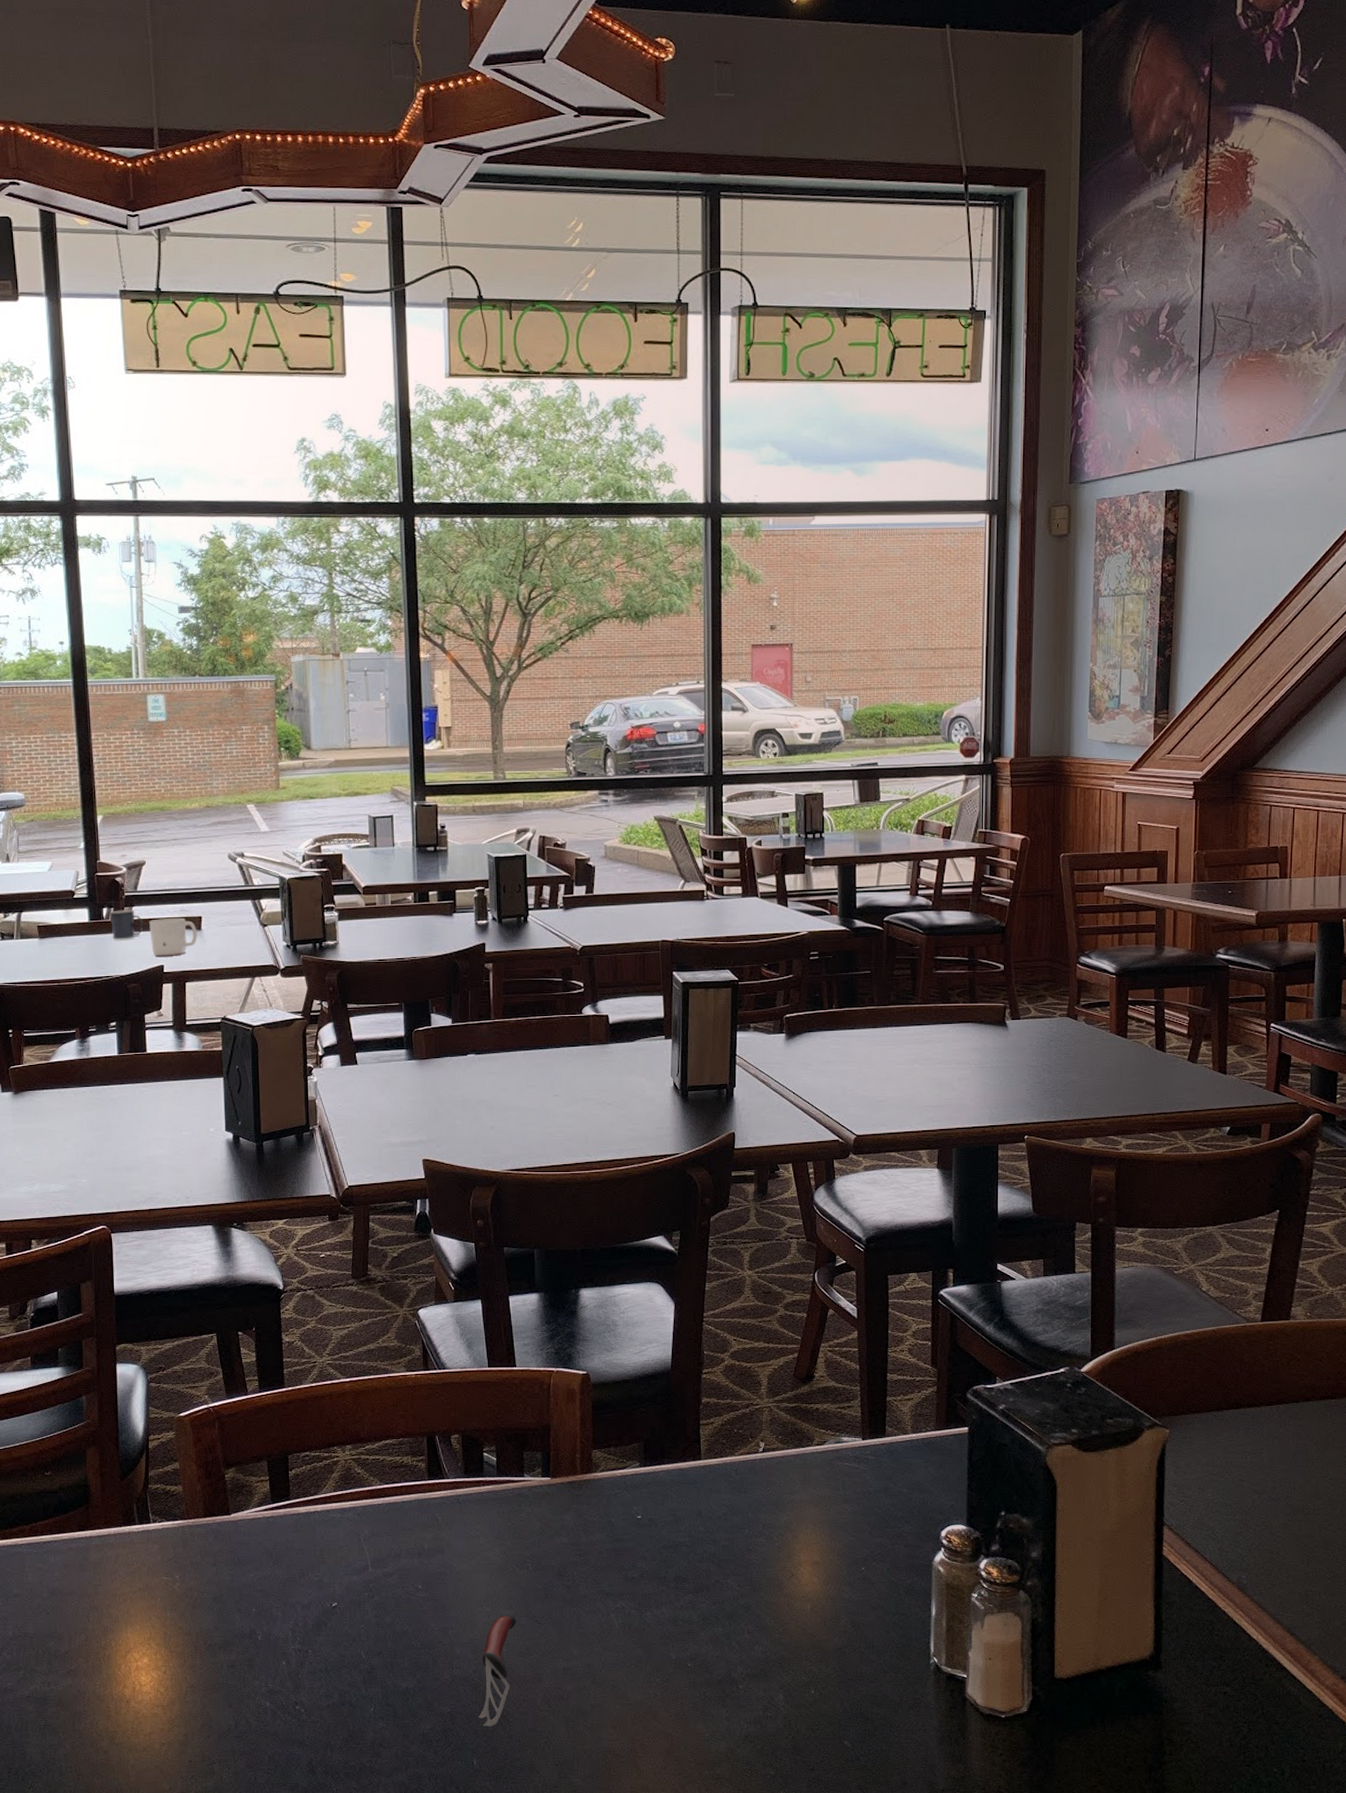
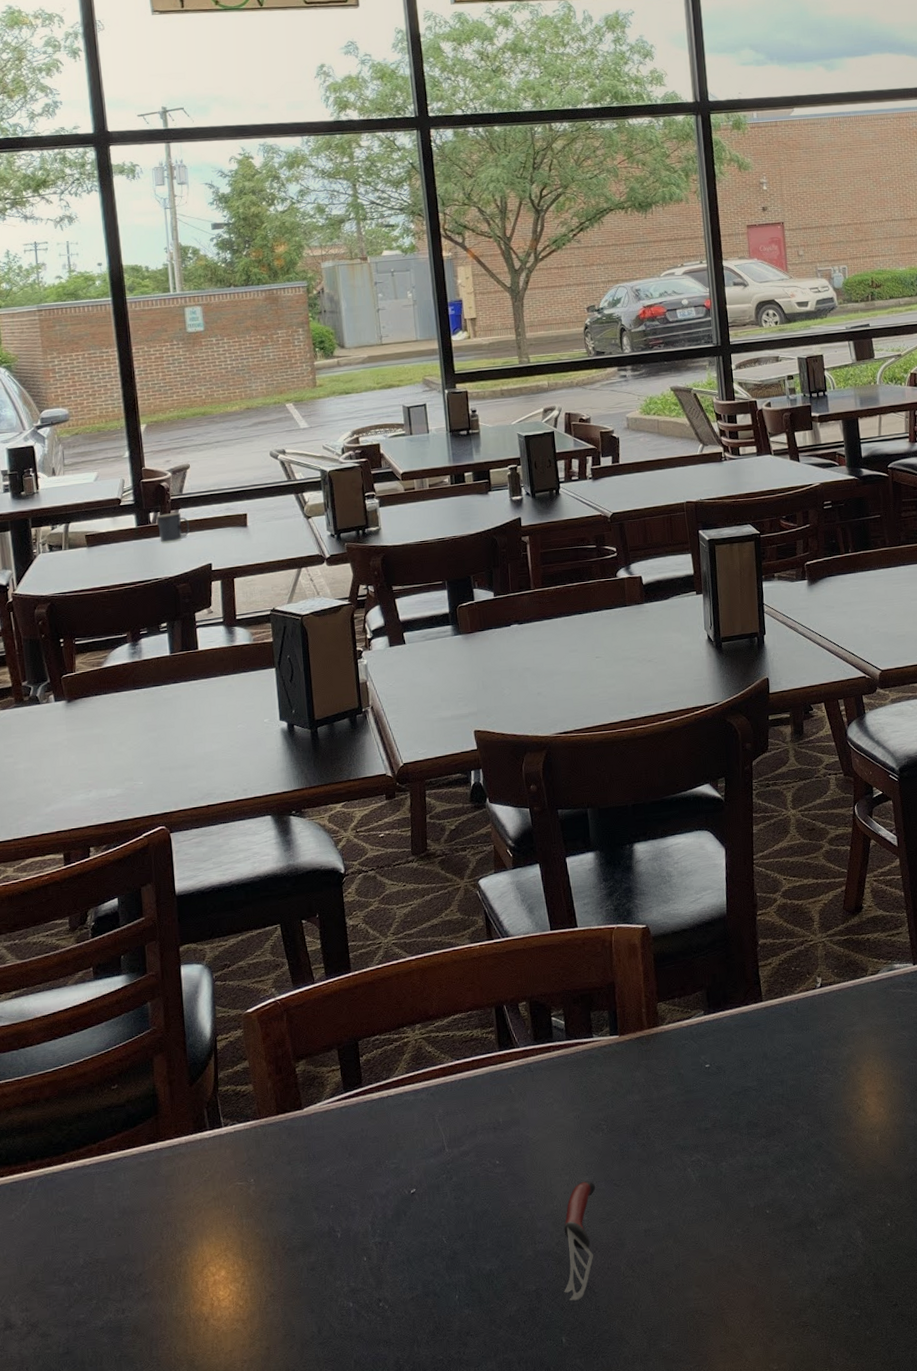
mug: present [149,917,198,956] -> none [196,516,244,556]

